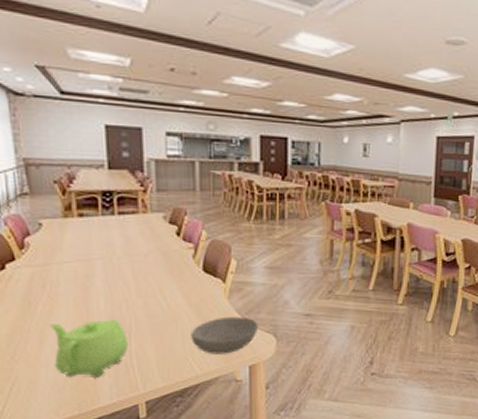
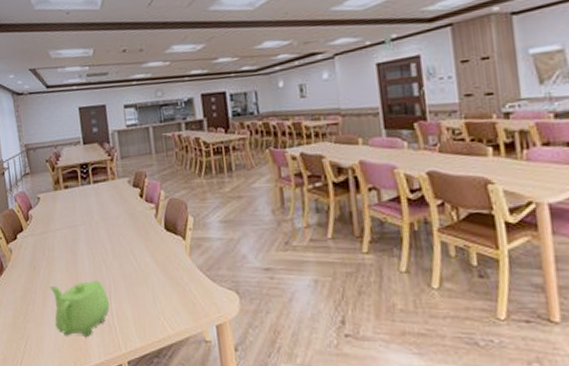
bowl: present [191,316,259,354] -> none [160,273,221,313]

